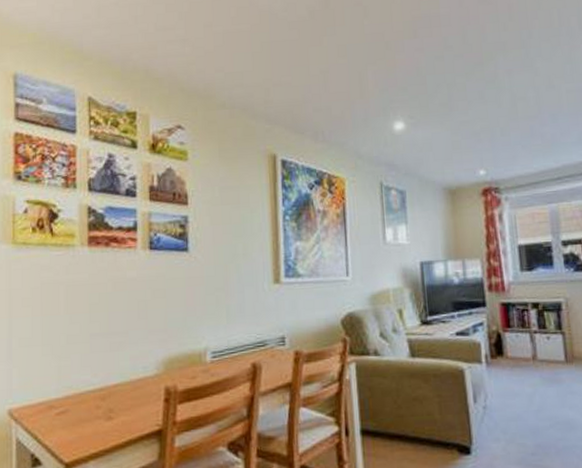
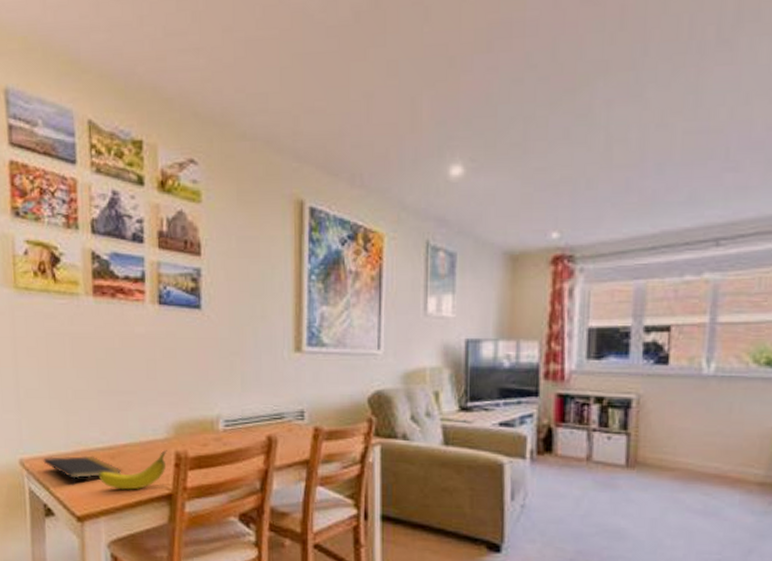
notepad: none [32,398,112,432] -> present [43,455,122,486]
fruit: none [88,385,157,431] -> present [98,449,167,490]

